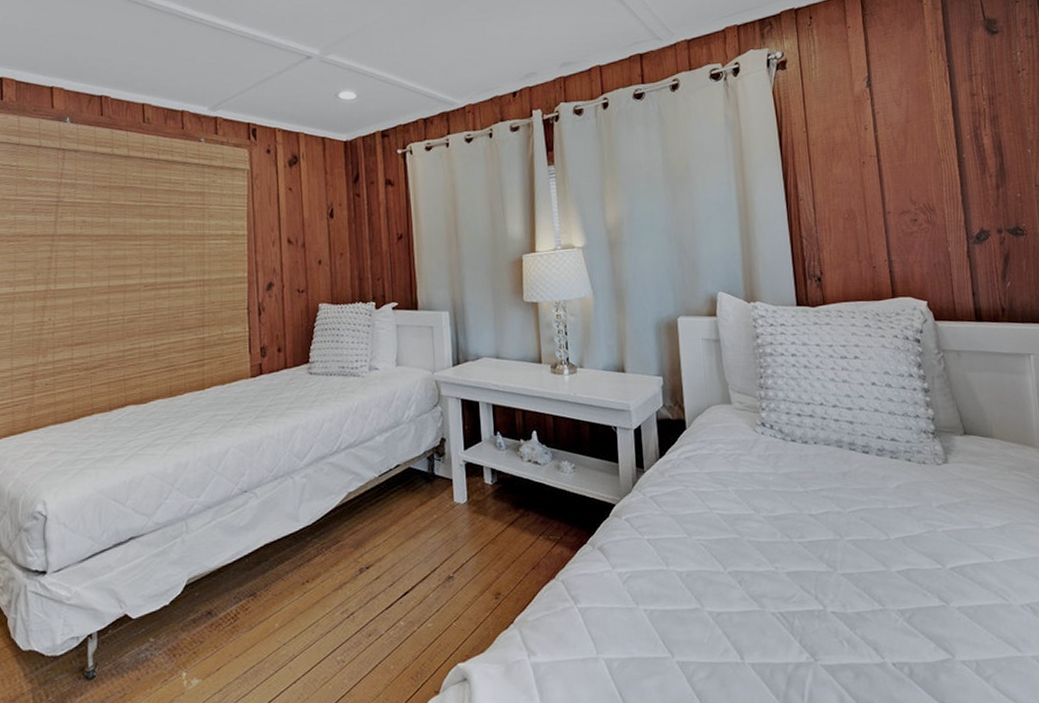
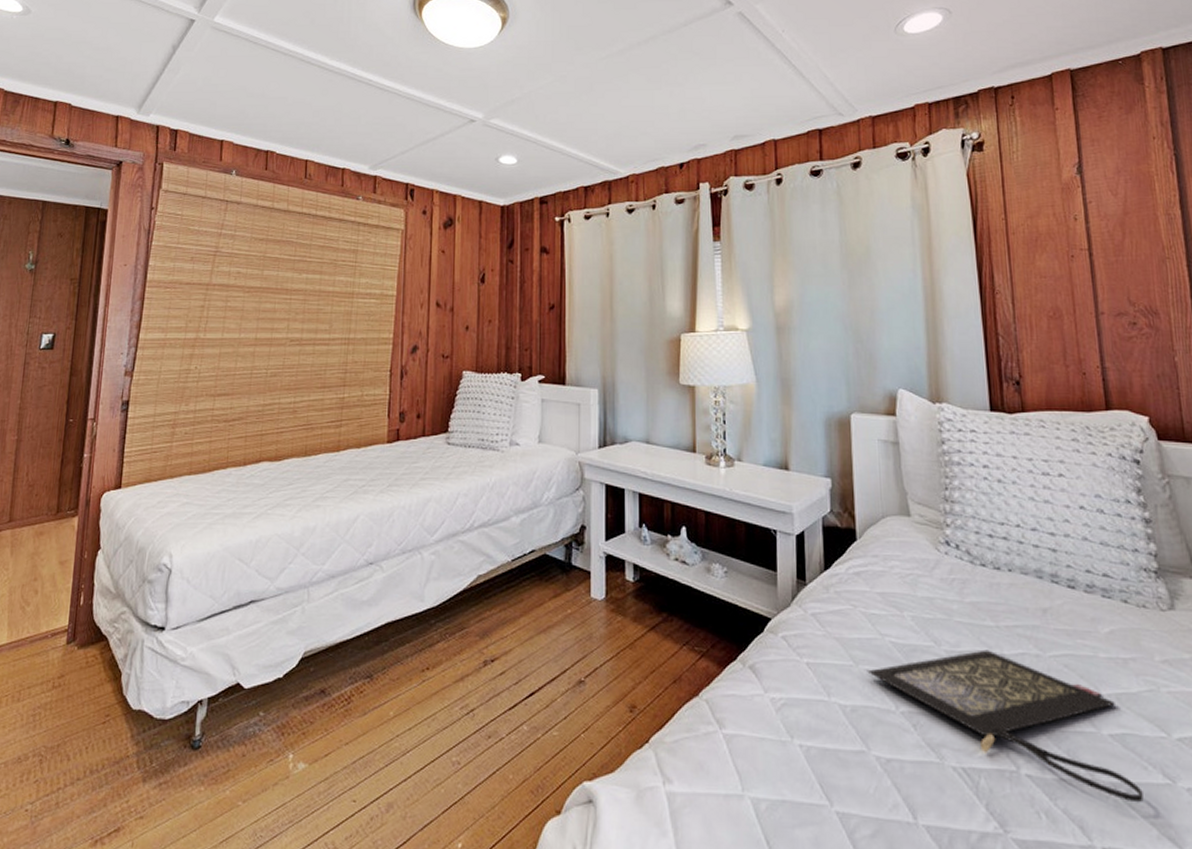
clutch bag: none [699,512,924,624] -> present [867,649,1144,803]

